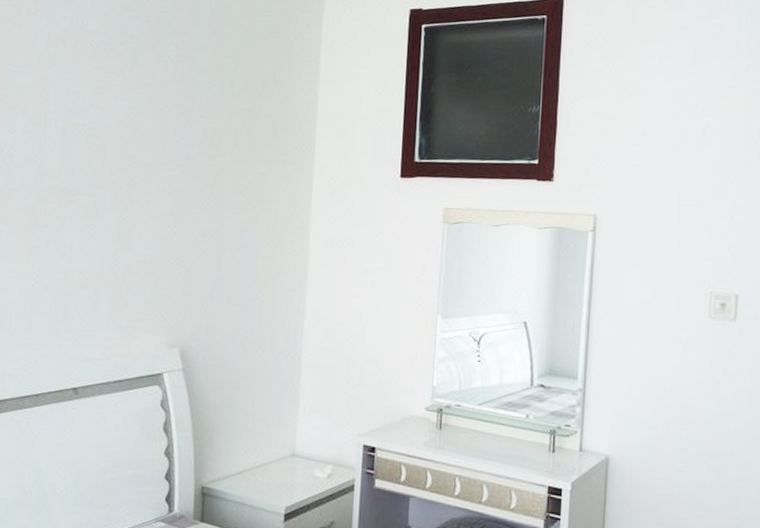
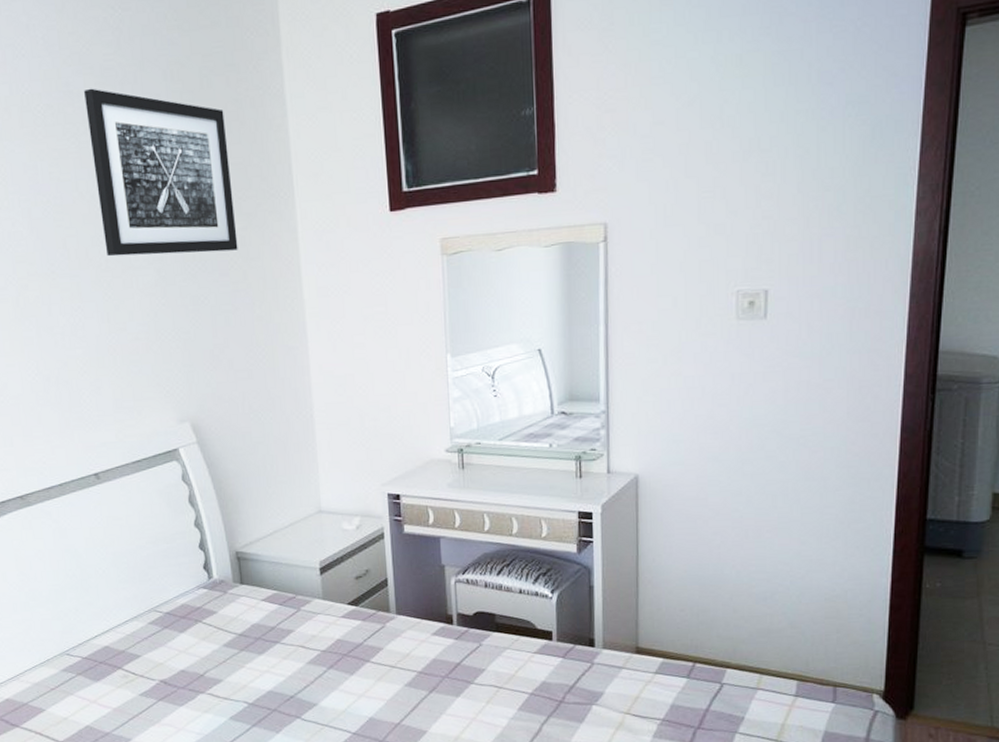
wall art: none [129,33,262,193] -> present [84,88,238,257]

